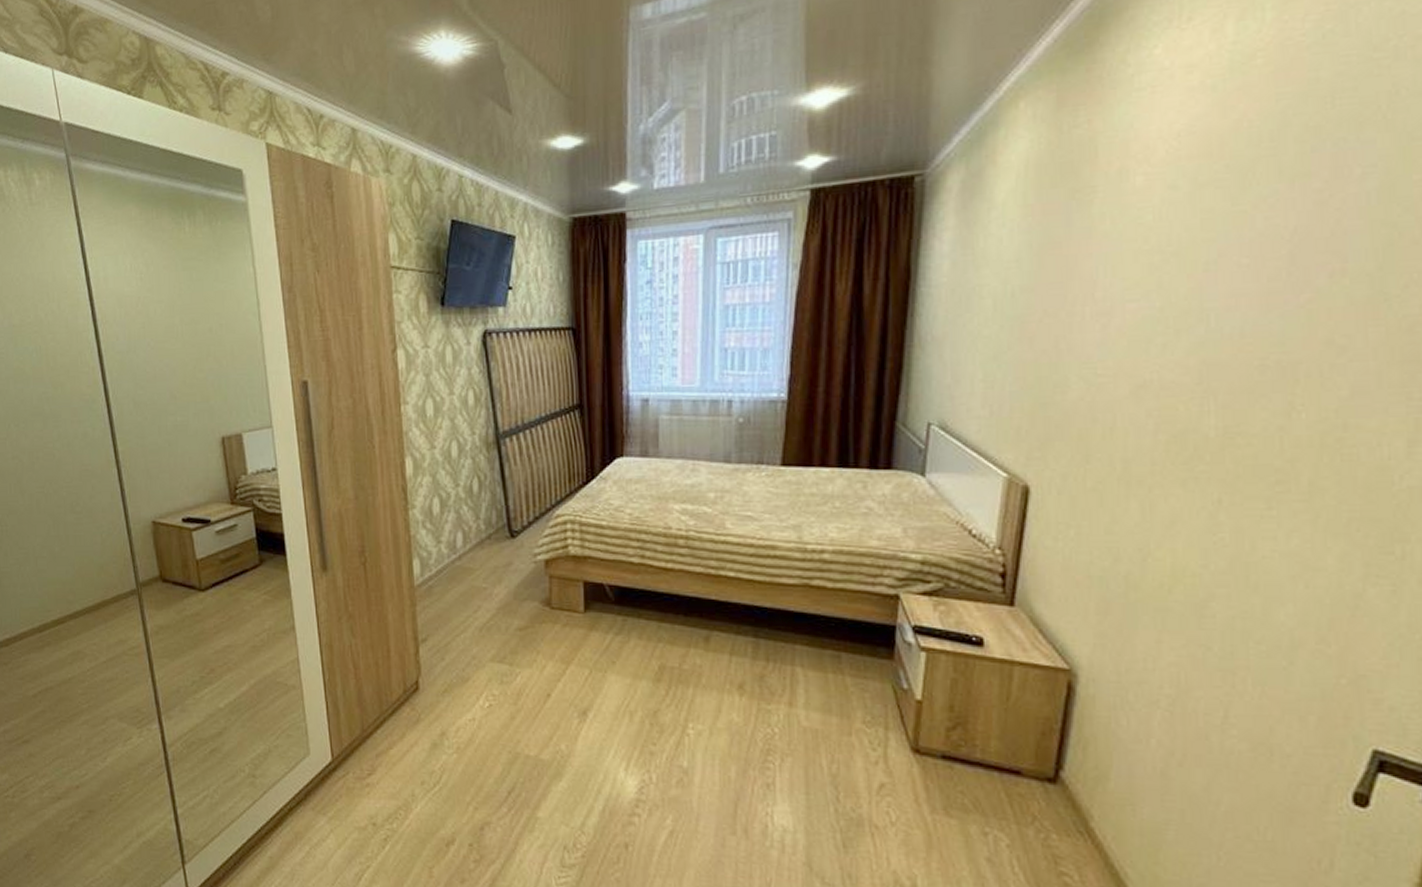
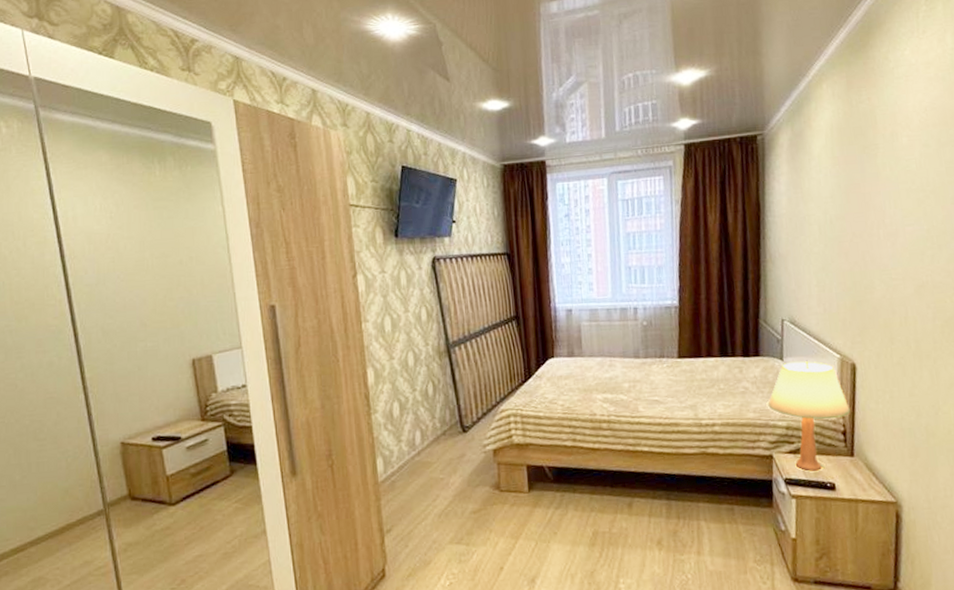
table lamp: none [898,477,1015,620] -> present [767,360,850,472]

